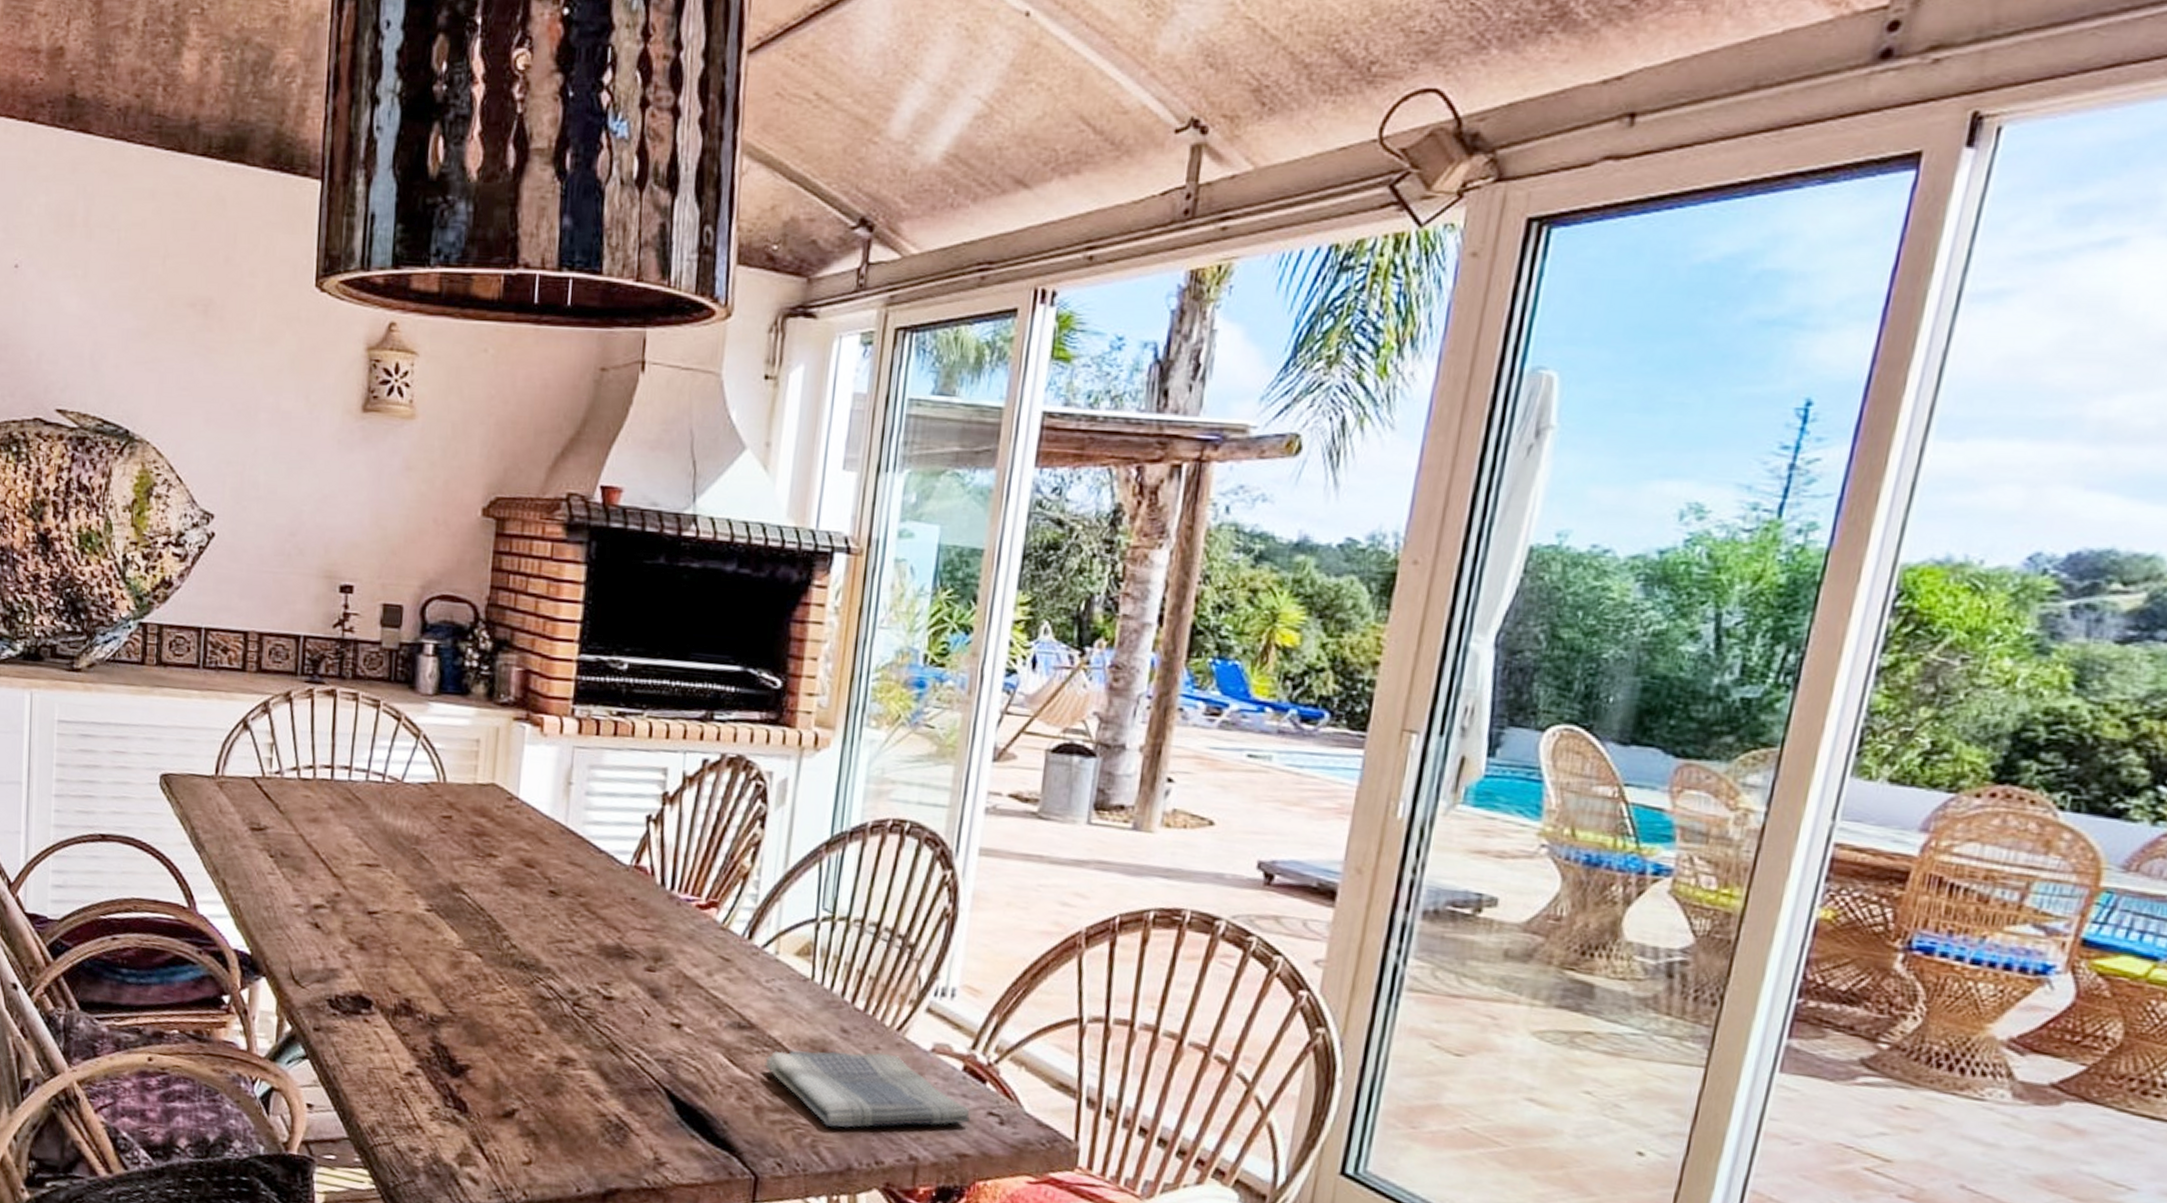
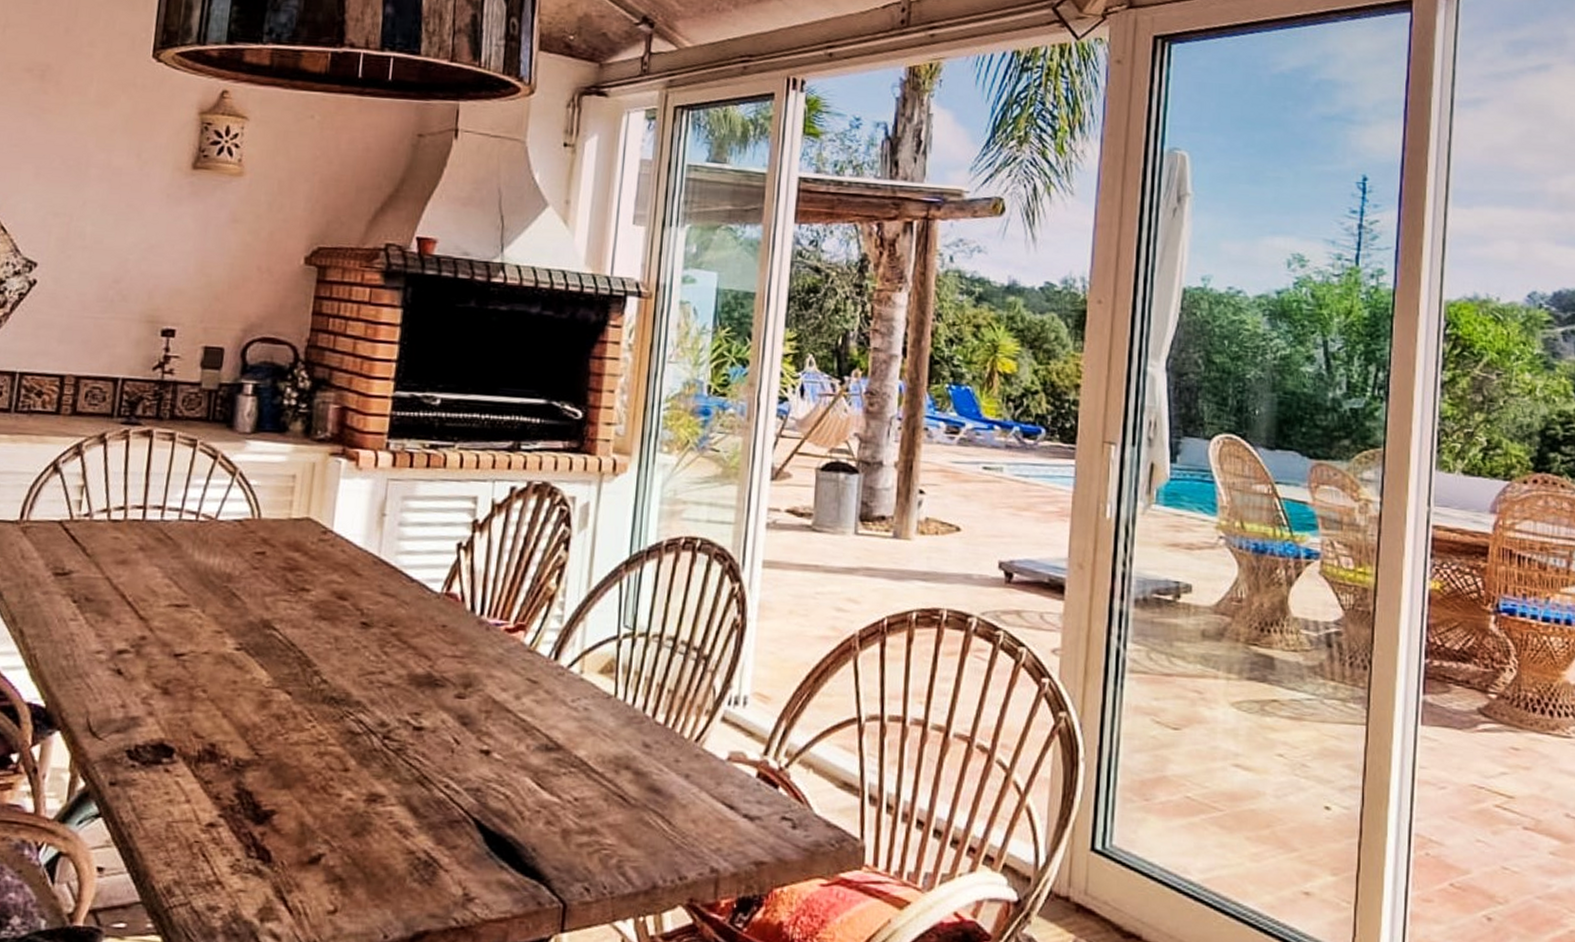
dish towel: present [764,1050,970,1128] -> none [571,765,765,846]

